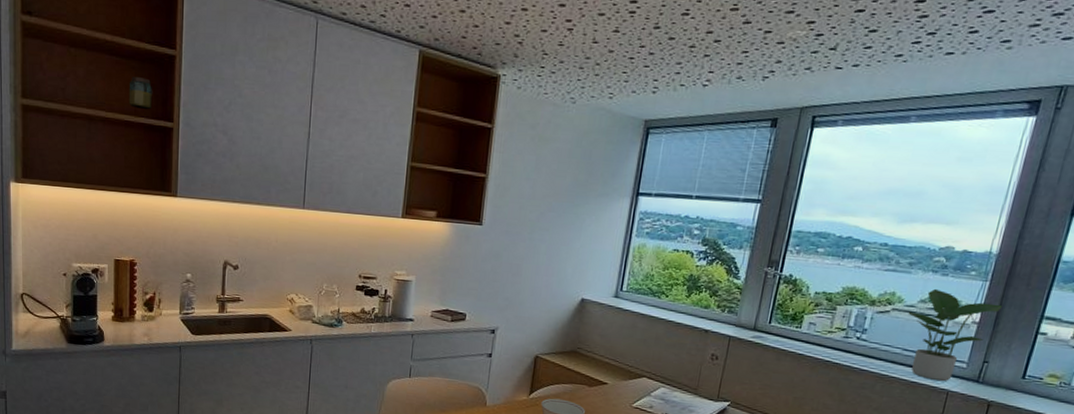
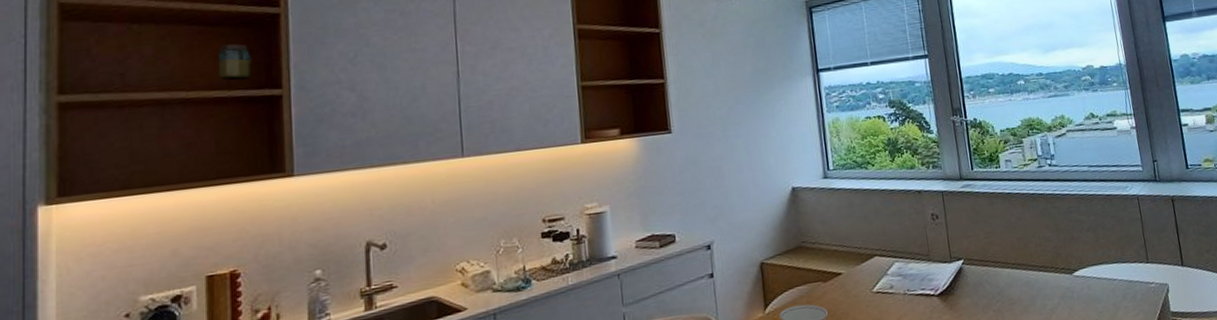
potted plant: present [908,288,1003,381] -> none [1080,104,1148,189]

